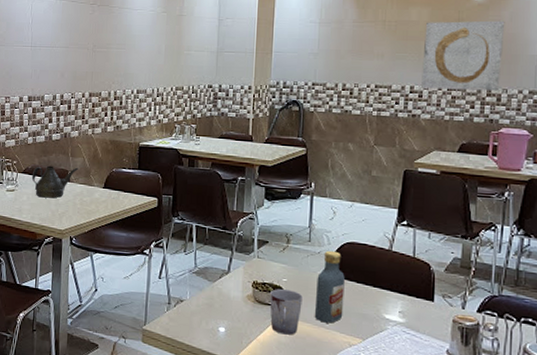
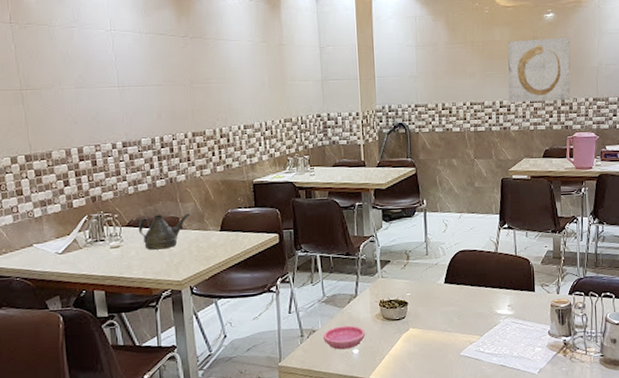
saucer: none [189,300,234,326] -> present [322,325,365,350]
cup: present [270,289,303,335] -> none [397,303,426,345]
vodka: present [314,250,345,323] -> none [437,260,462,327]

